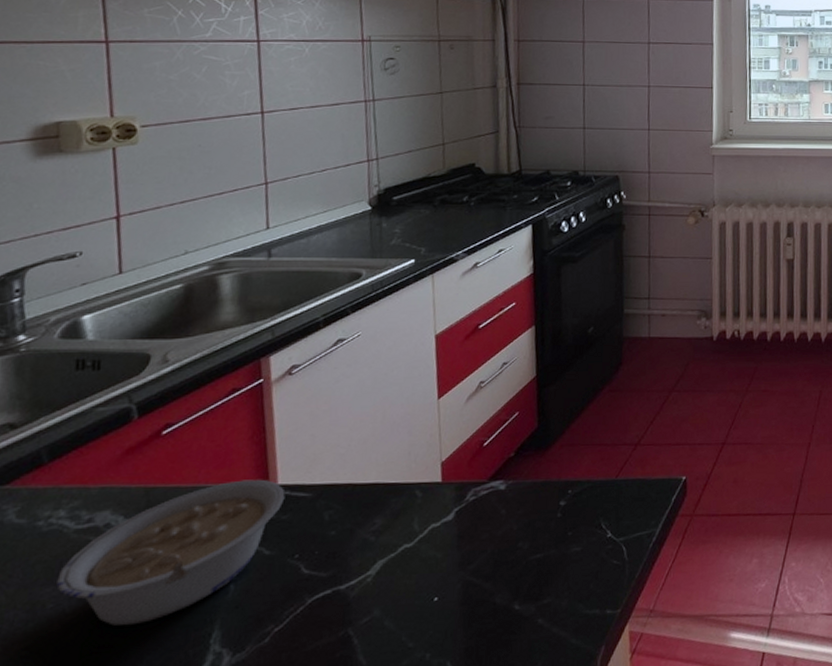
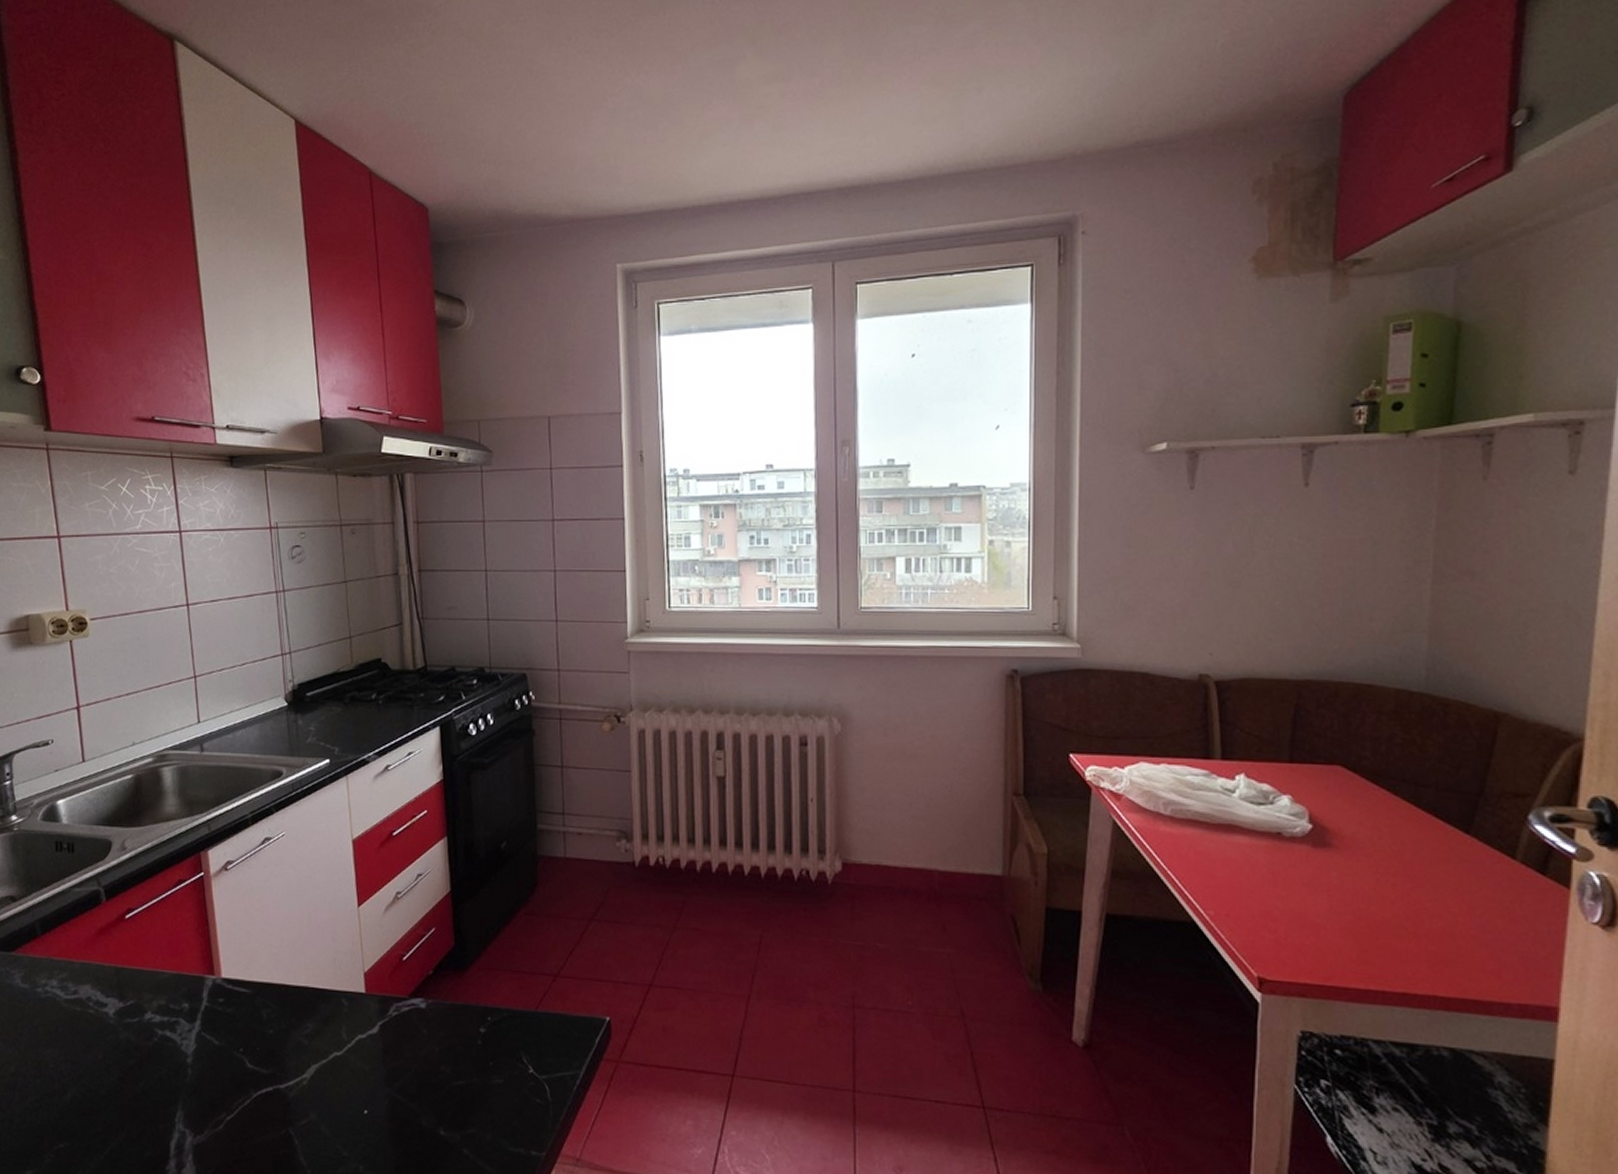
legume: present [56,479,285,627] -> none [55,969,228,1094]

